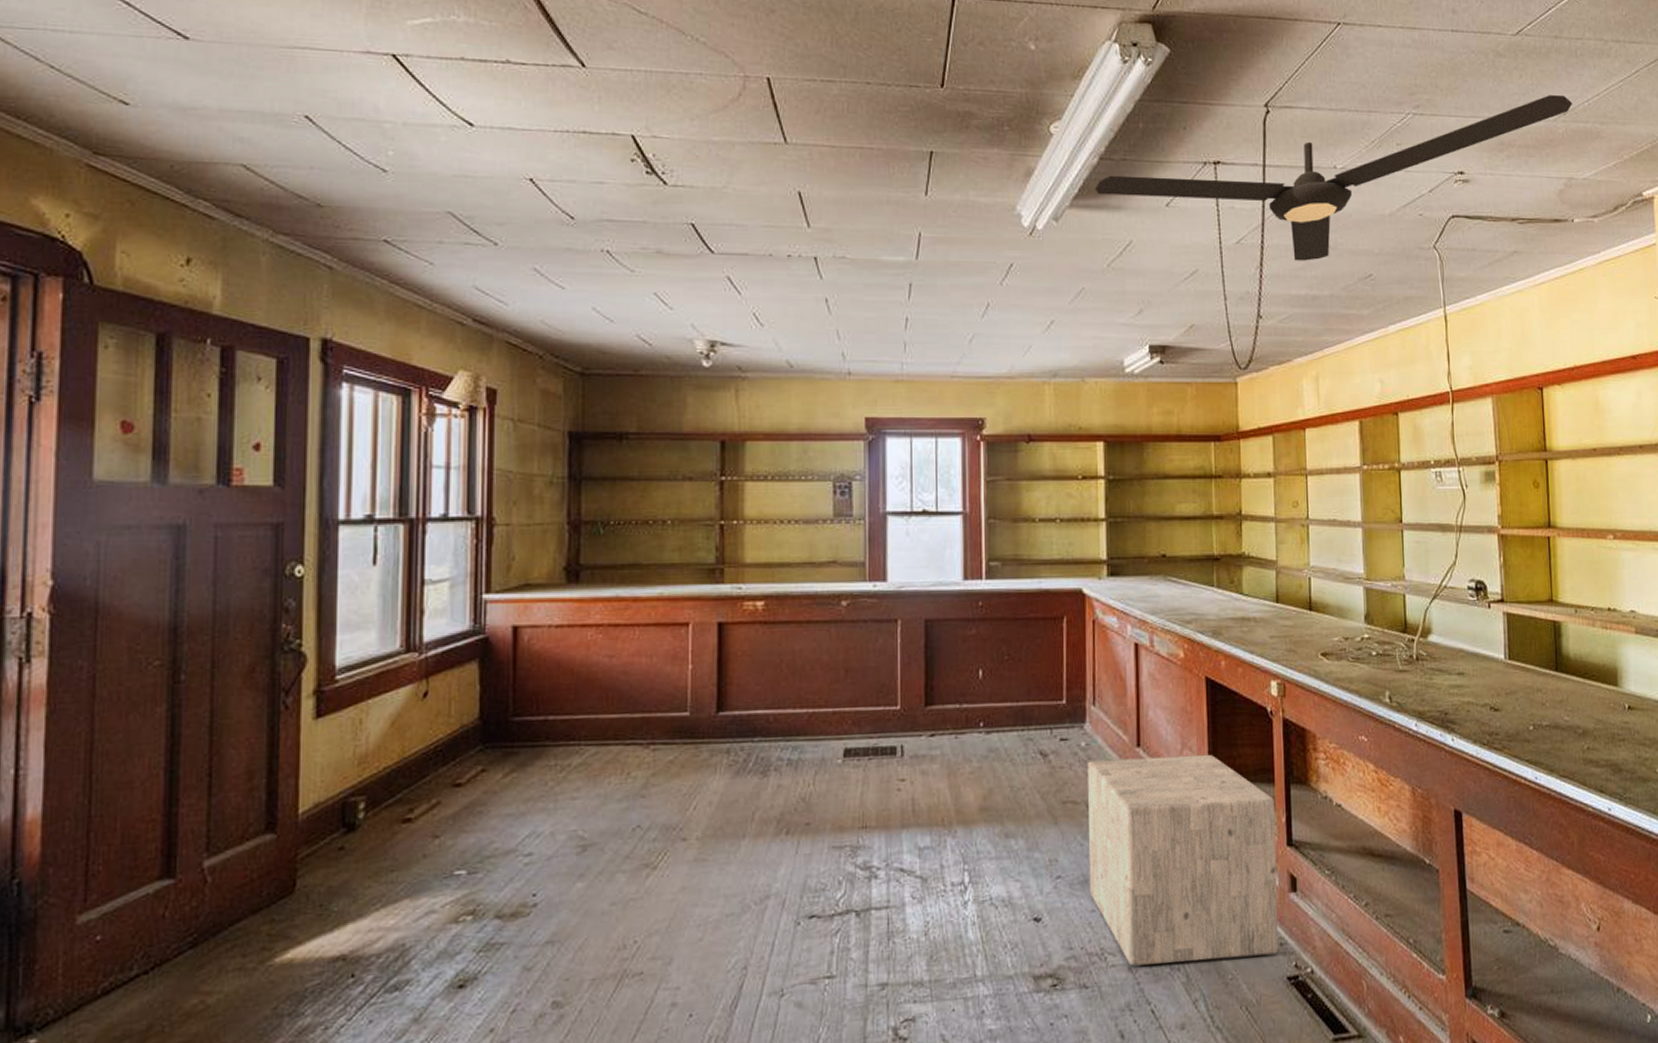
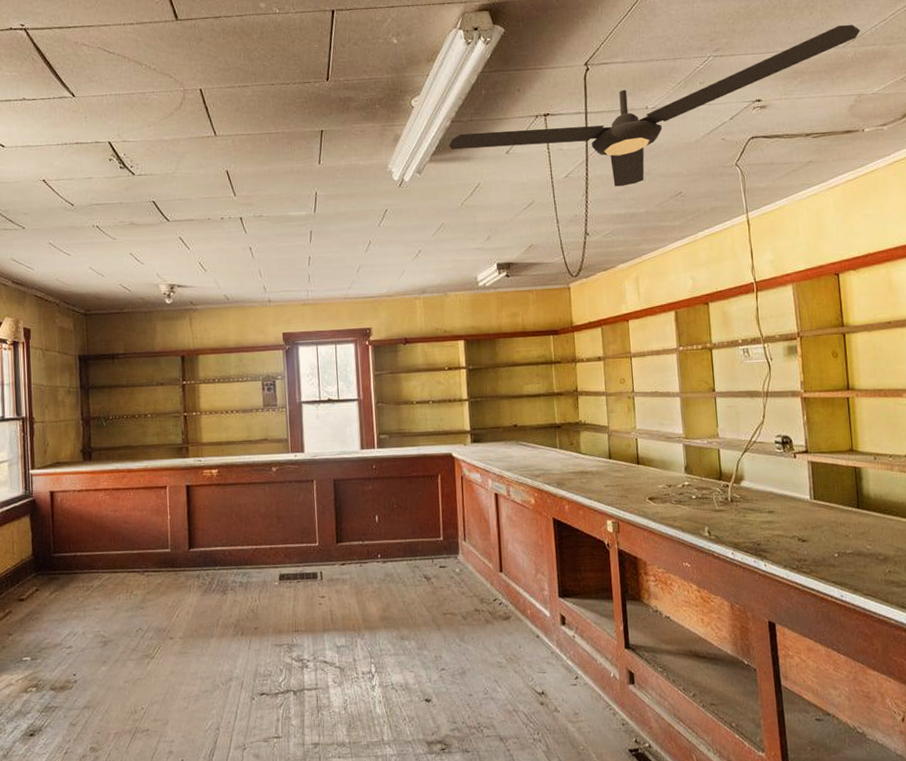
stool: present [1087,754,1279,966] -> none [462,577,621,737]

